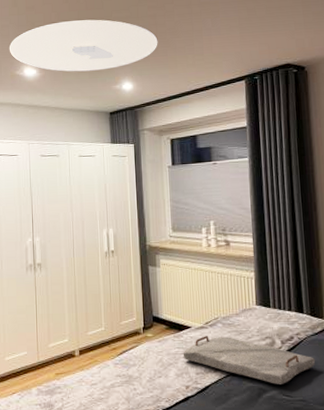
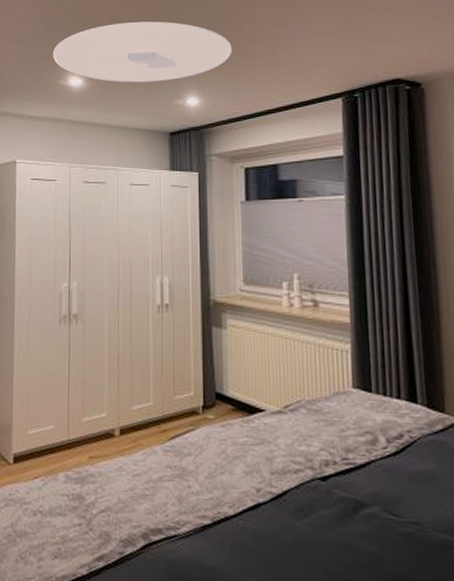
serving tray: present [183,336,316,384] -> none [253,423,435,499]

